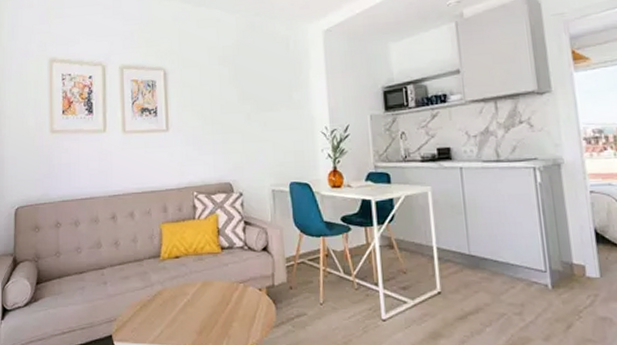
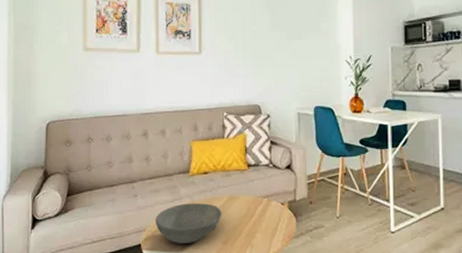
bowl: none [126,290,196,334] -> present [155,203,222,243]

